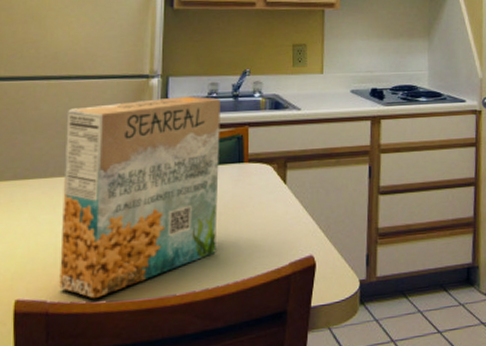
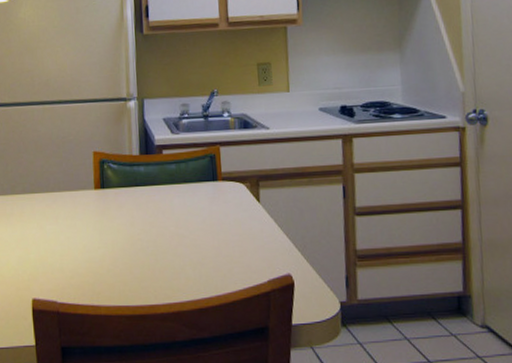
cereal box: present [59,96,220,299] -> none [60,117,198,302]

